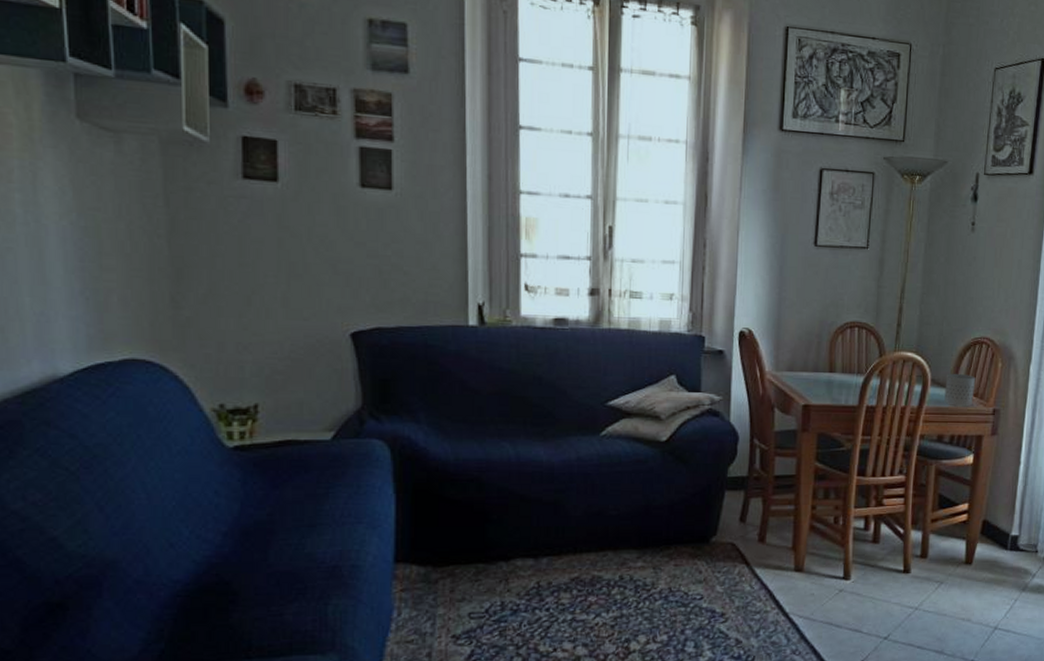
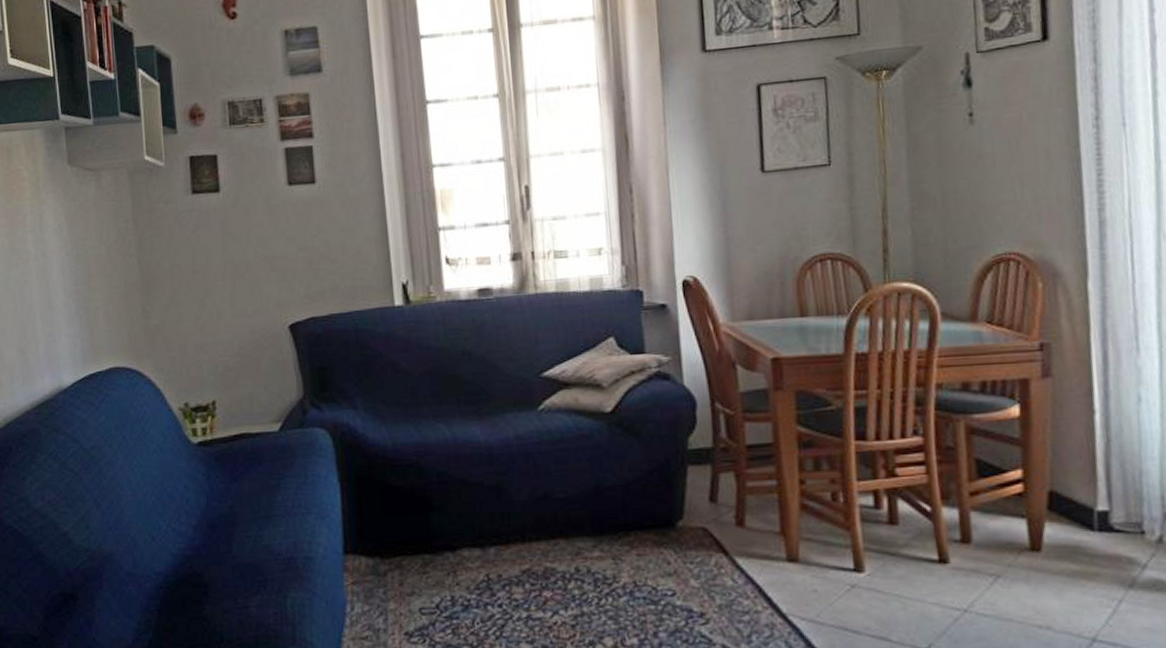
mug: present [944,373,976,407] -> none [962,301,1008,344]

